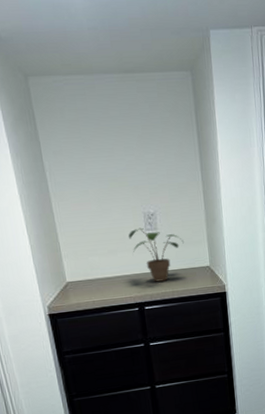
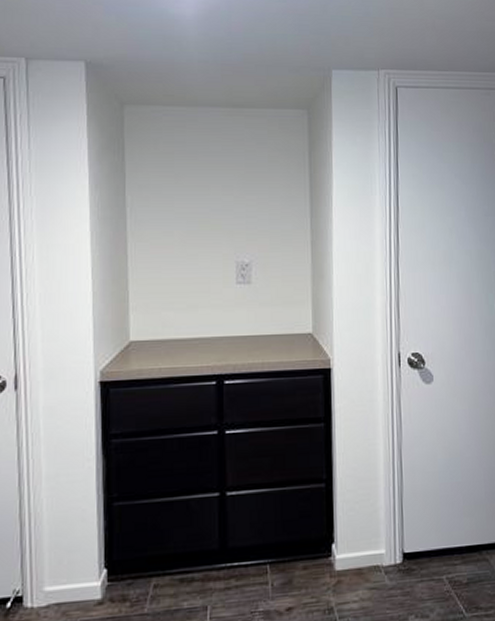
potted plant: present [128,227,184,282] -> none [215,279,282,349]

